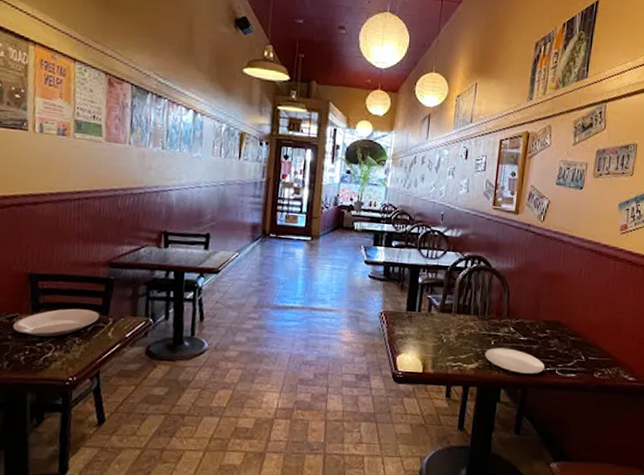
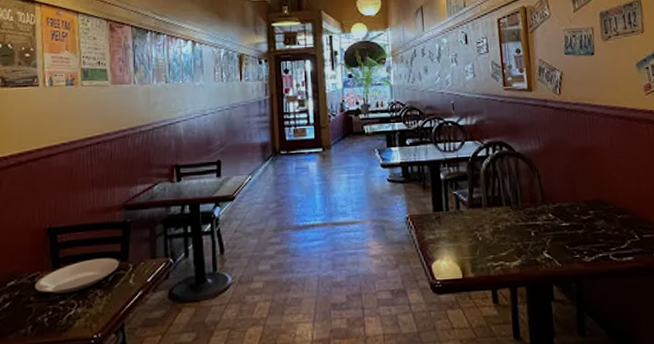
plate: present [485,347,545,374] -> none [527,237,596,264]

